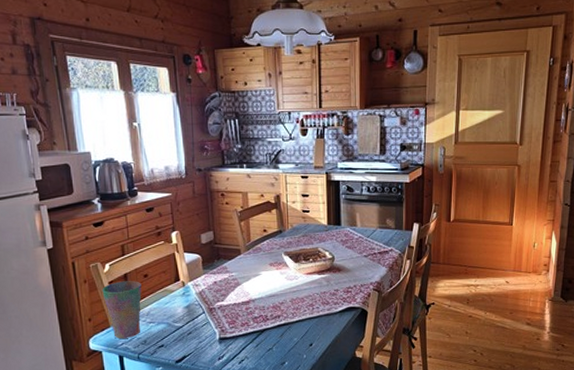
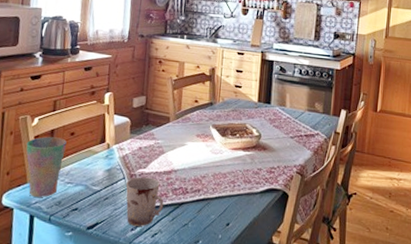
cup: none [206,309,247,355] -> present [125,177,164,226]

